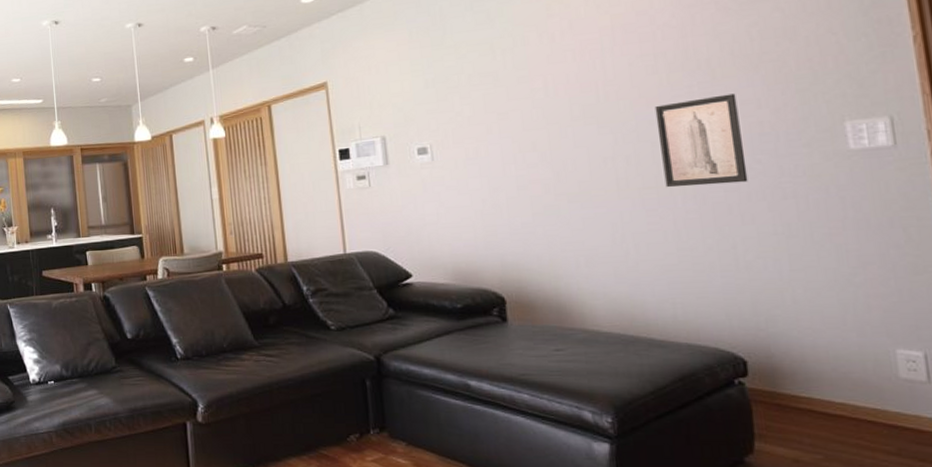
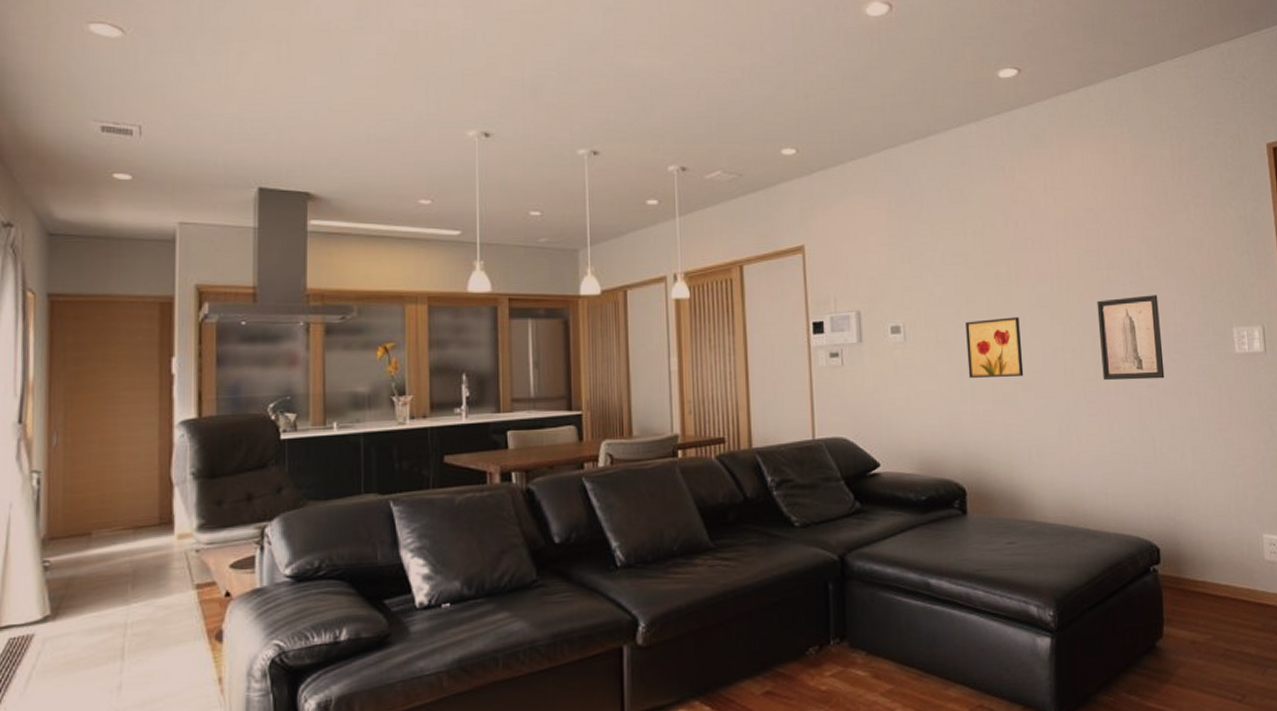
wall art: none [498,130,567,192] -> present [965,317,1024,378]

